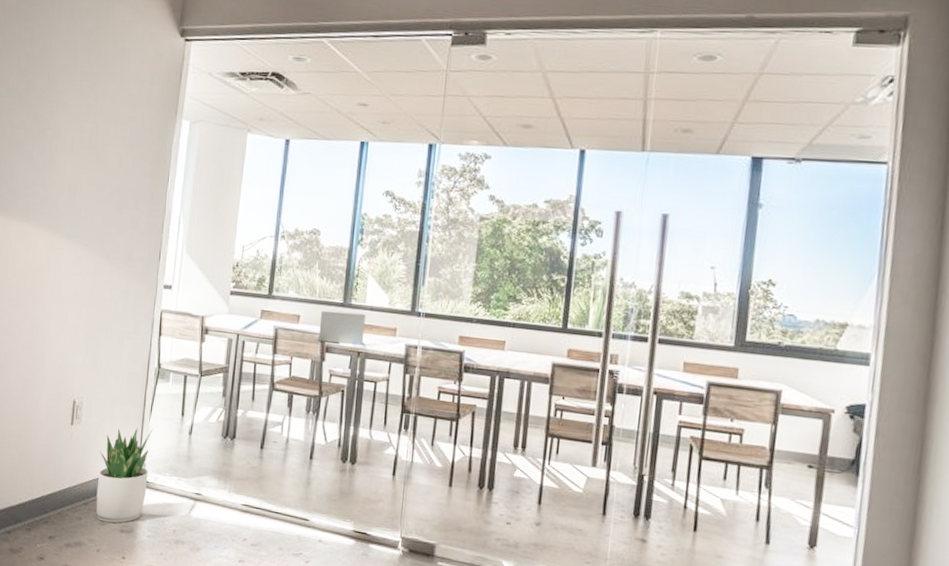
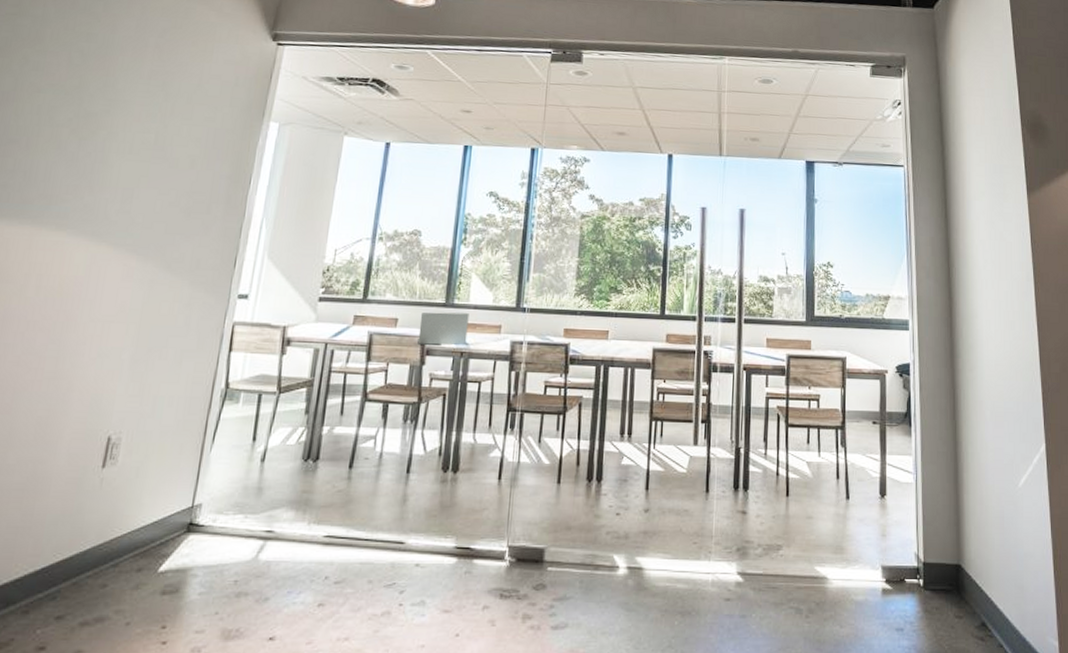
planter: present [96,427,153,524] -> none [128,460,215,585]

